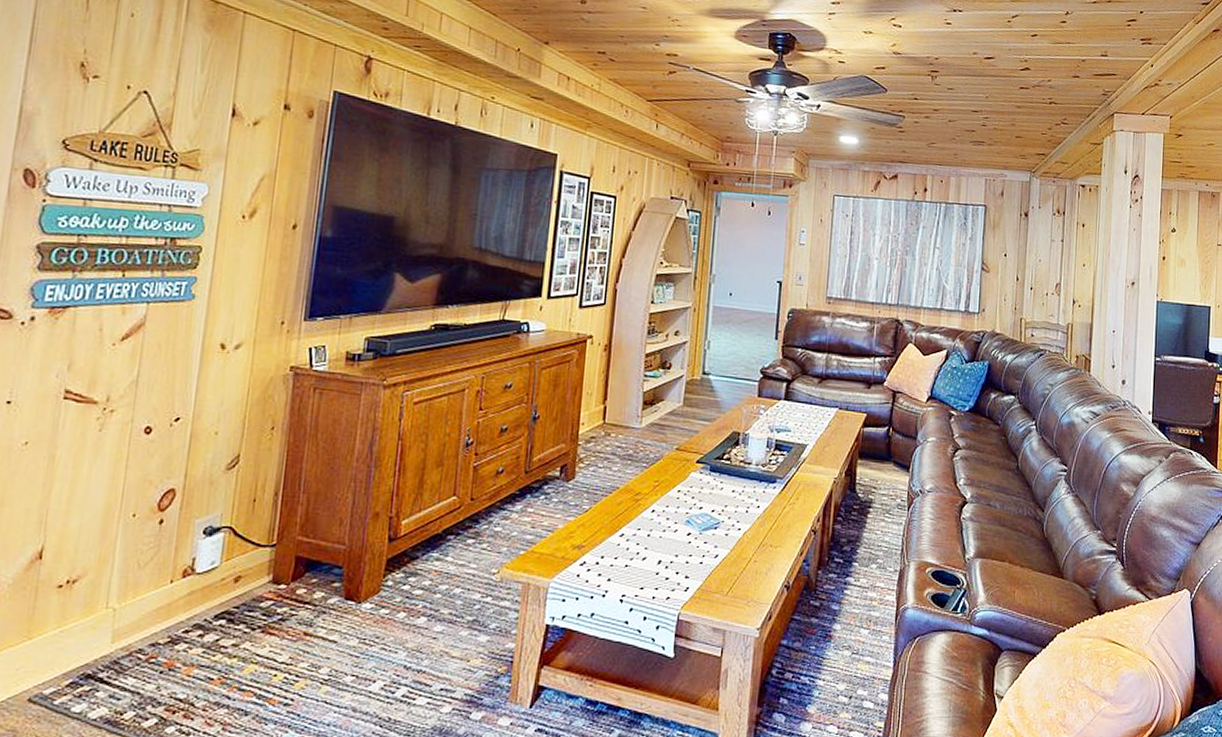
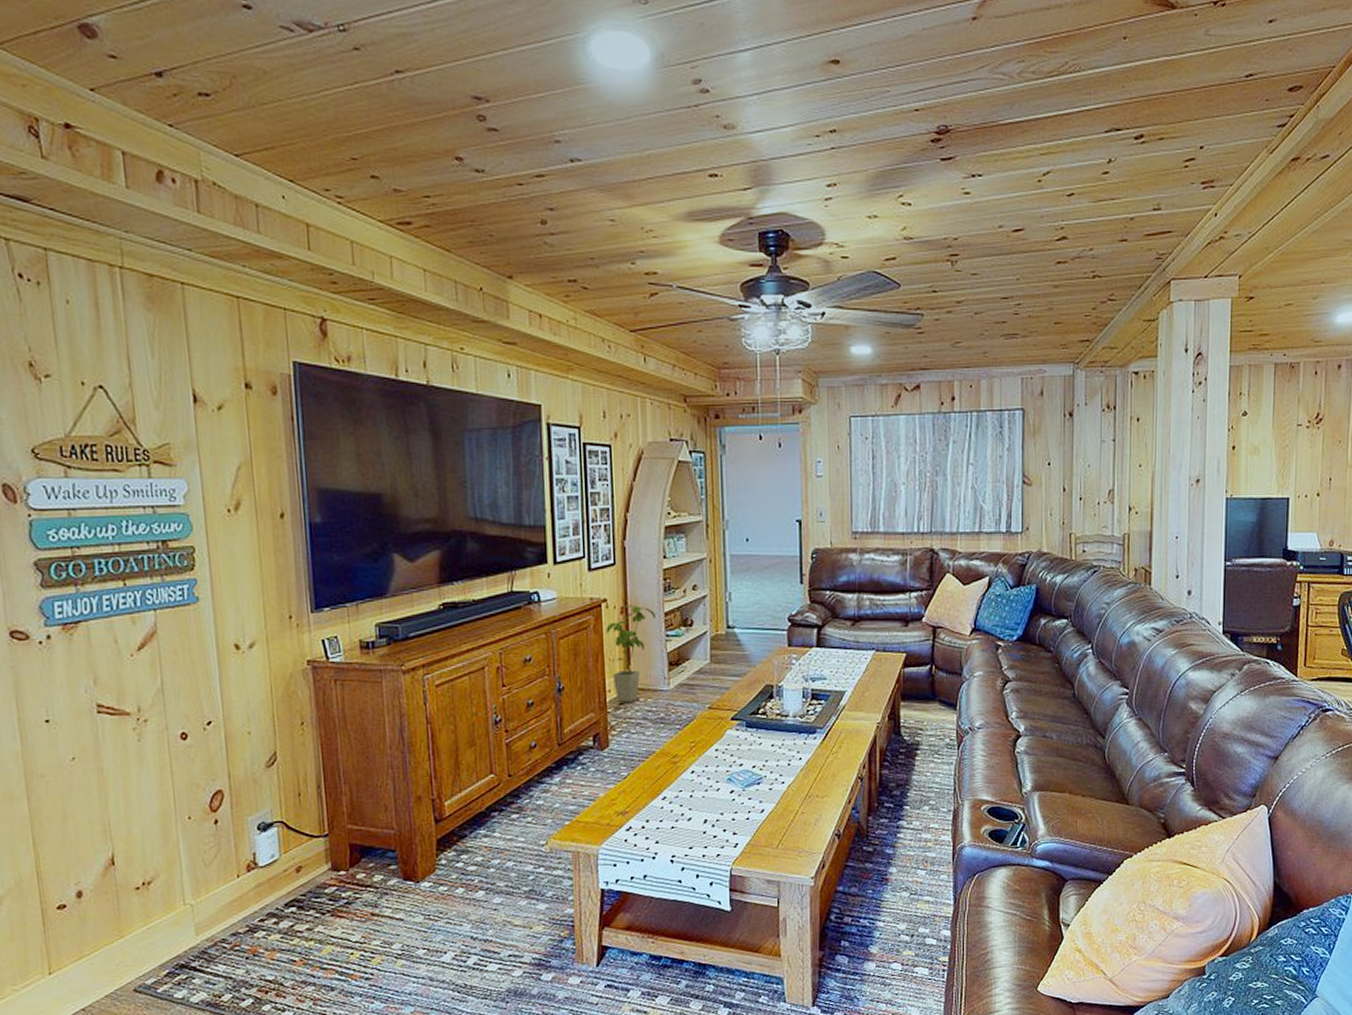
house plant: none [588,343,638,437] -> present [606,604,657,703]

